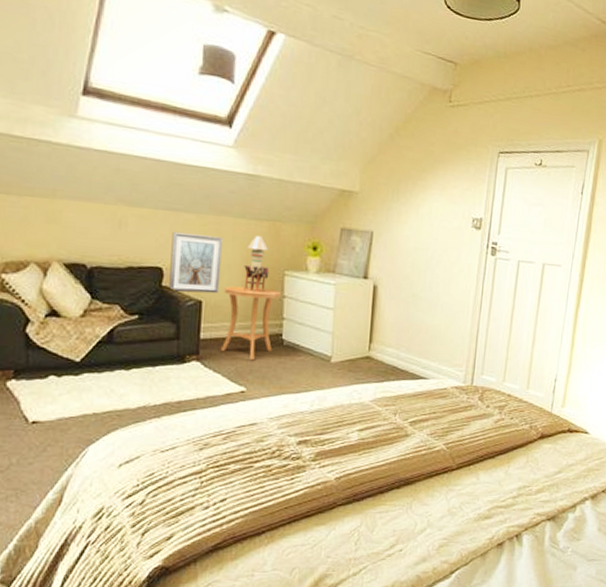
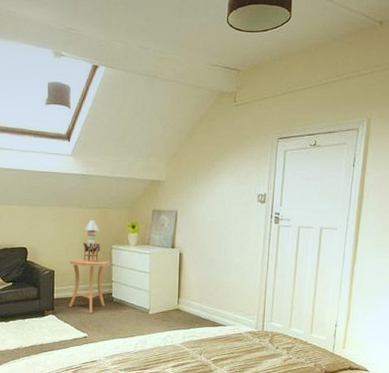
picture frame: present [169,231,223,294] -> none [32,221,67,265]

